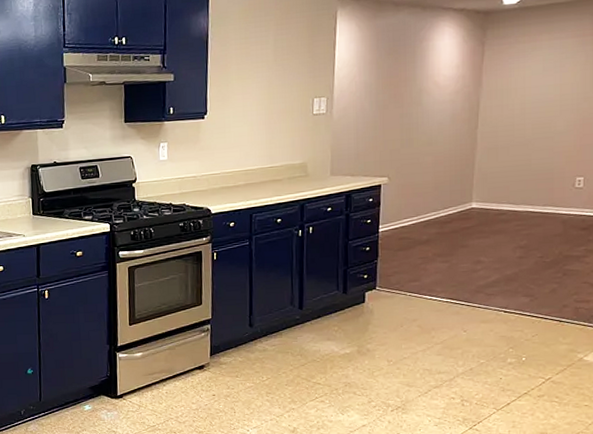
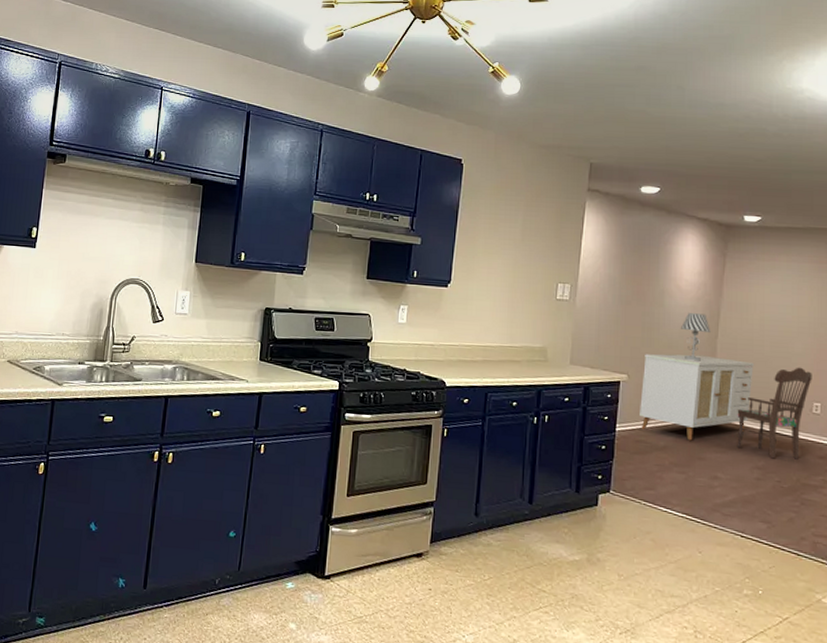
sideboard: none [401,147,516,231] -> present [640,354,755,441]
table lamp: none [440,106,470,155] -> present [681,313,711,361]
dining chair: none [499,144,575,237] -> present [737,367,812,460]

